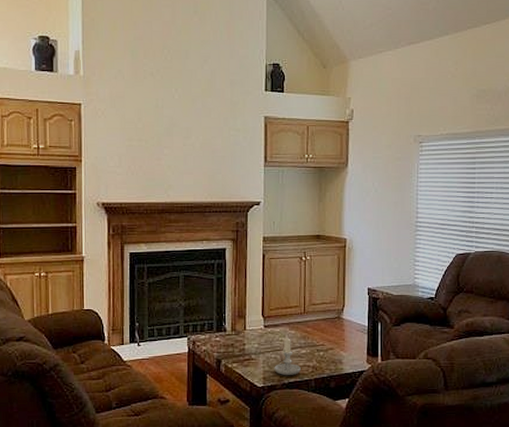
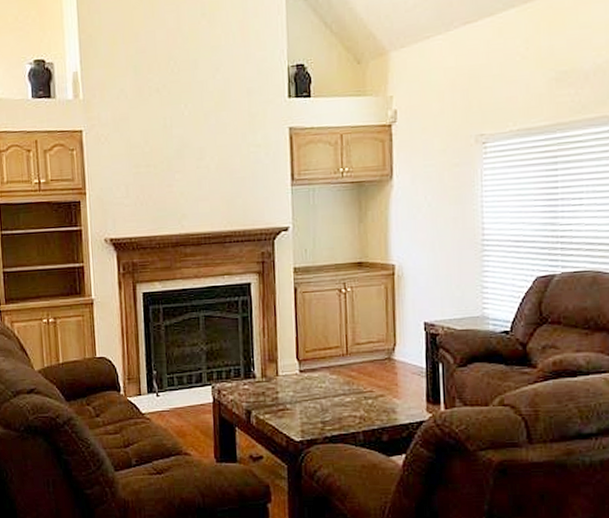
candle: present [274,337,301,375] -> none [313,383,346,427]

